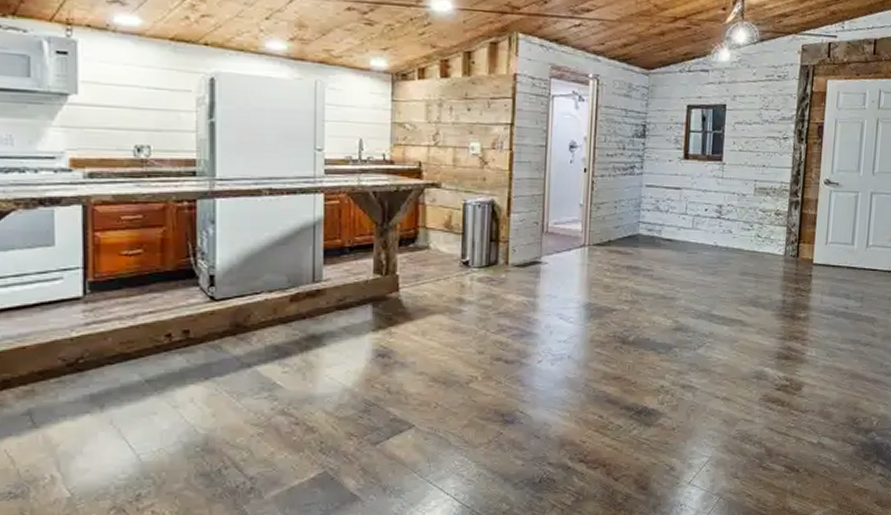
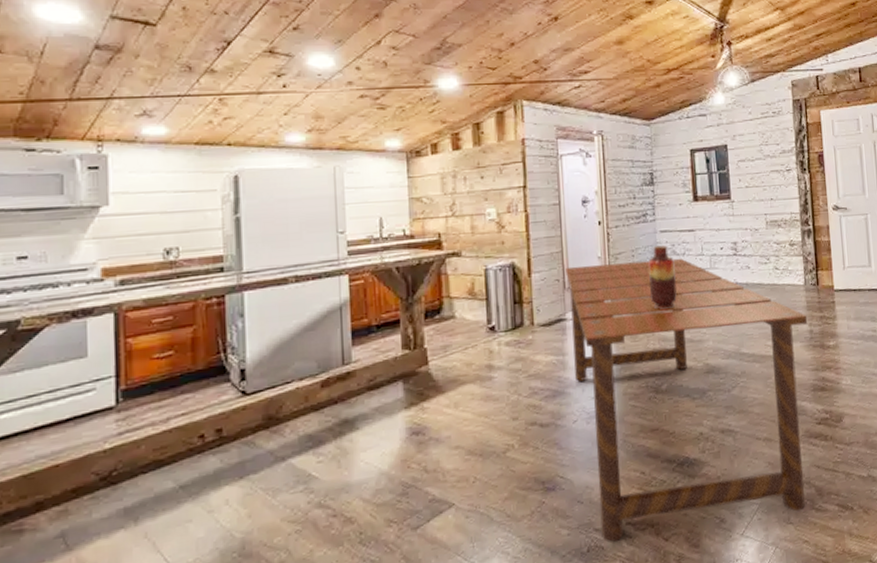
dining table: none [545,211,782,477] -> present [566,258,808,543]
vase: none [628,200,657,263] -> present [648,245,677,310]

